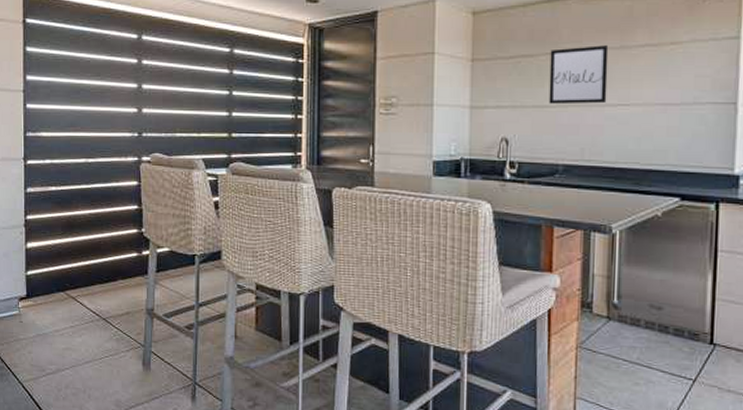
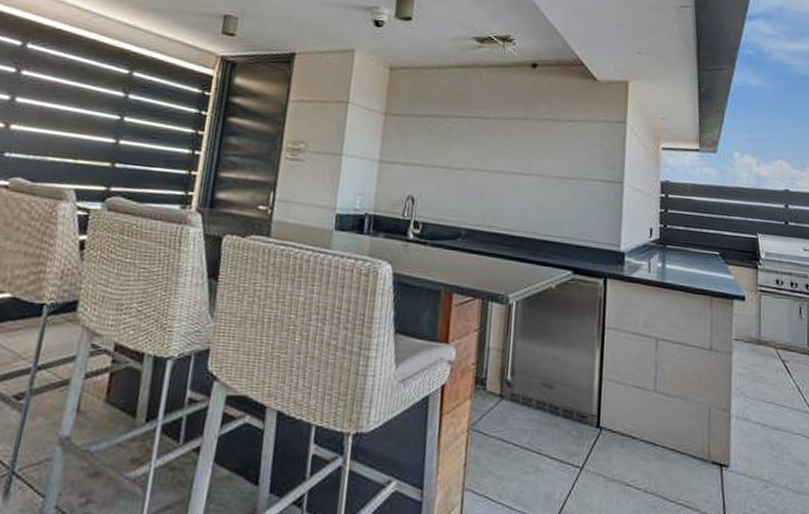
wall art: present [549,45,609,105] -> none [456,113,514,171]

